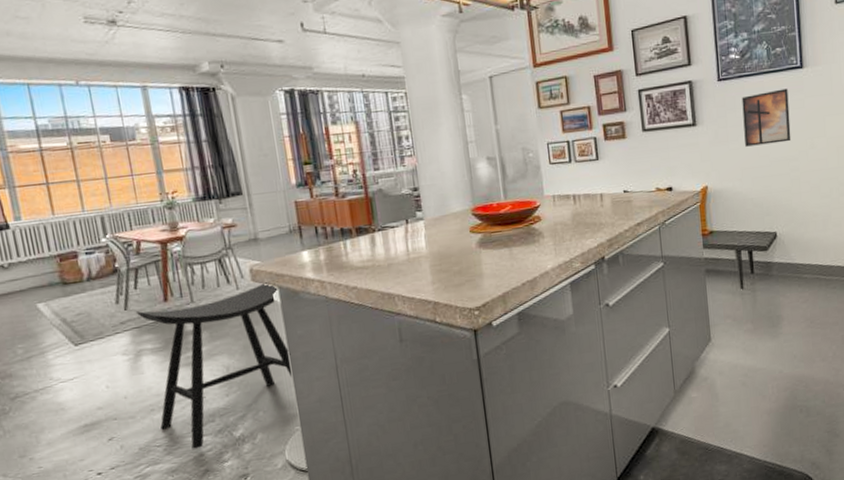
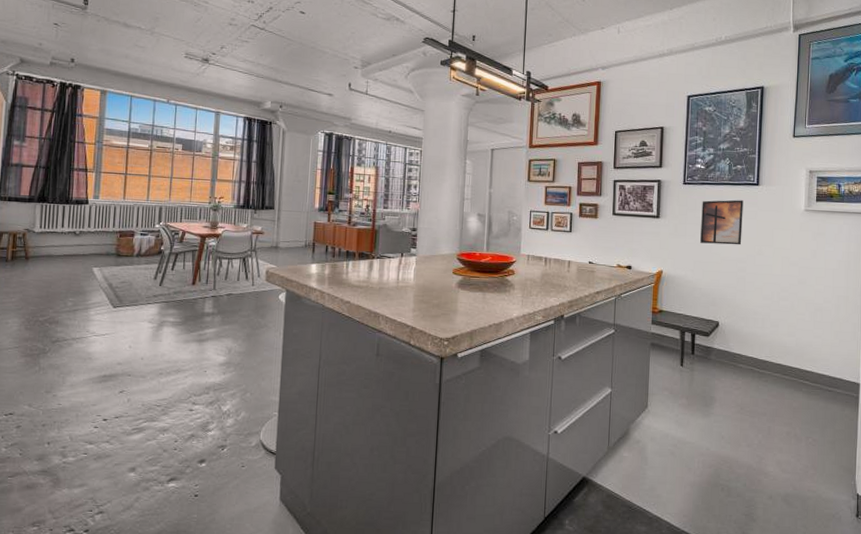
stool: present [137,282,292,449] -> none [164,284,284,415]

